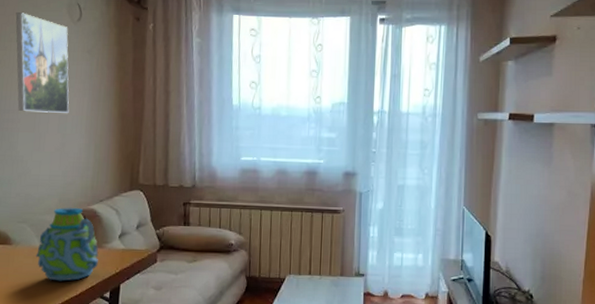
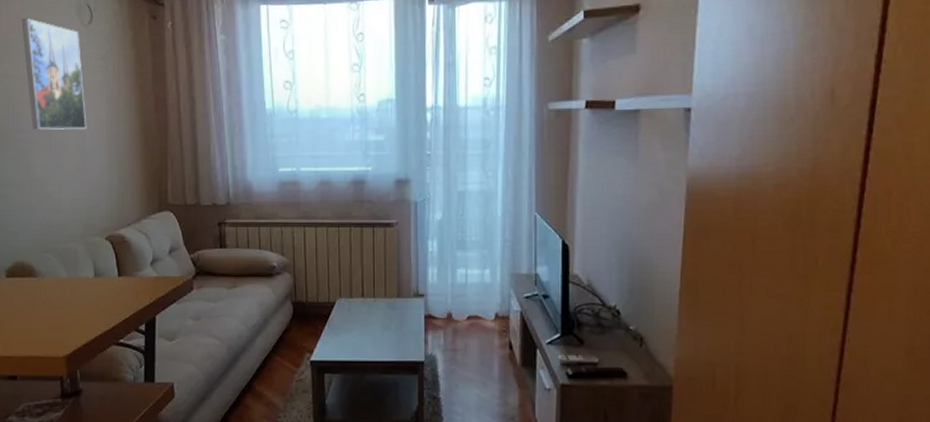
mug: present [35,208,99,282] -> none [63,234,130,315]

